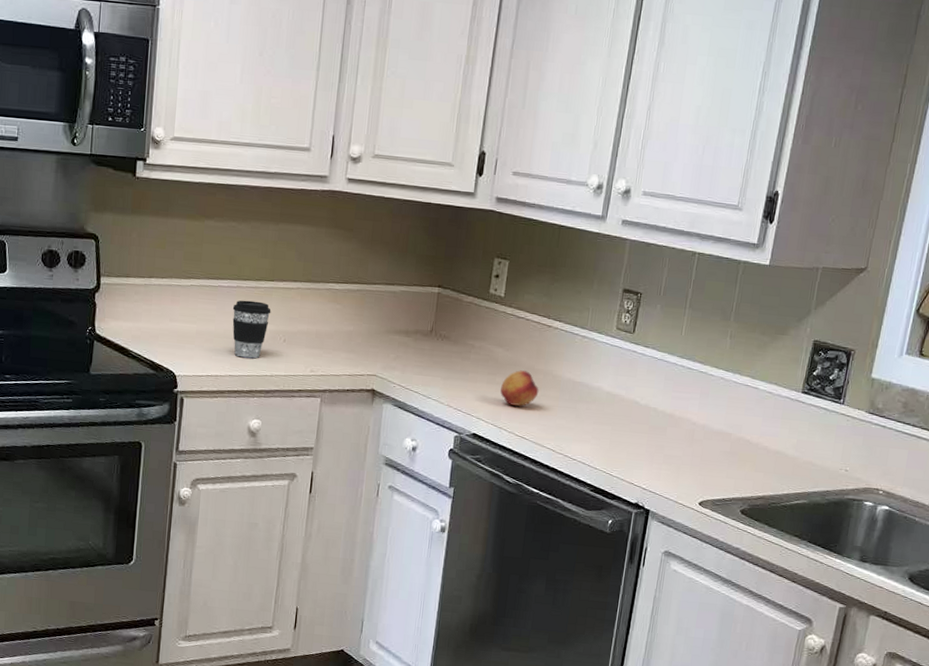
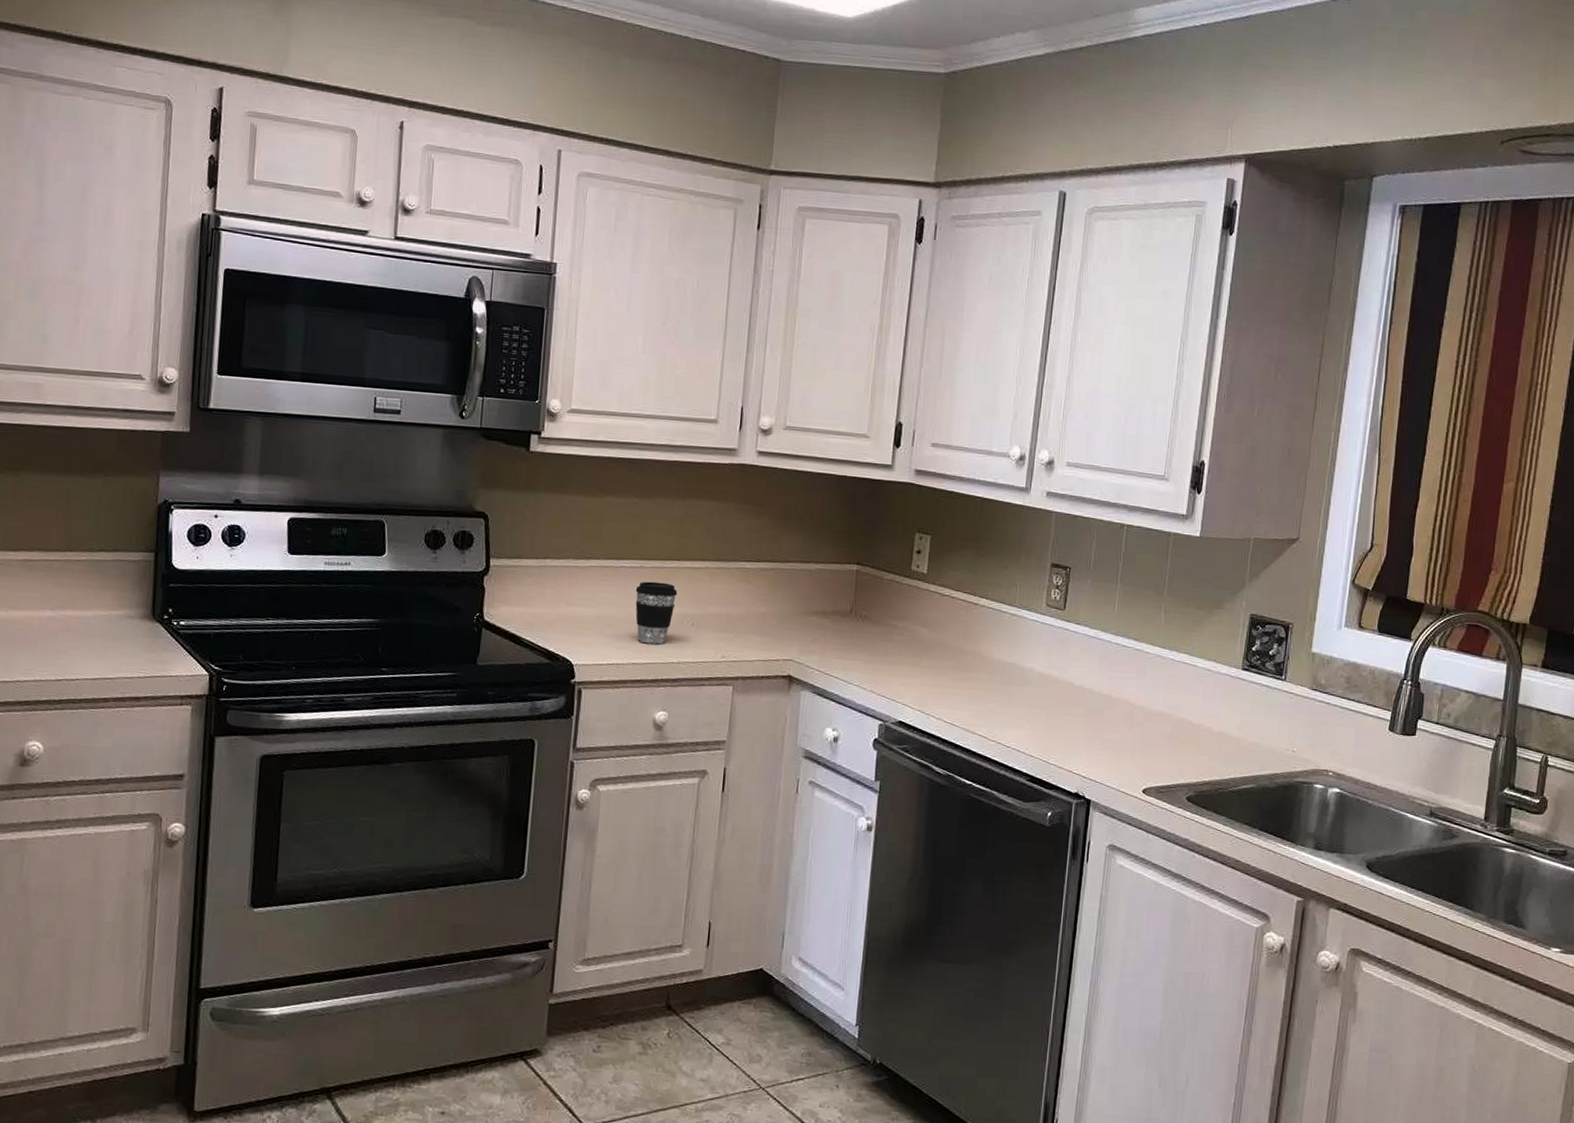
fruit: present [500,370,539,406] -> none [926,651,968,690]

